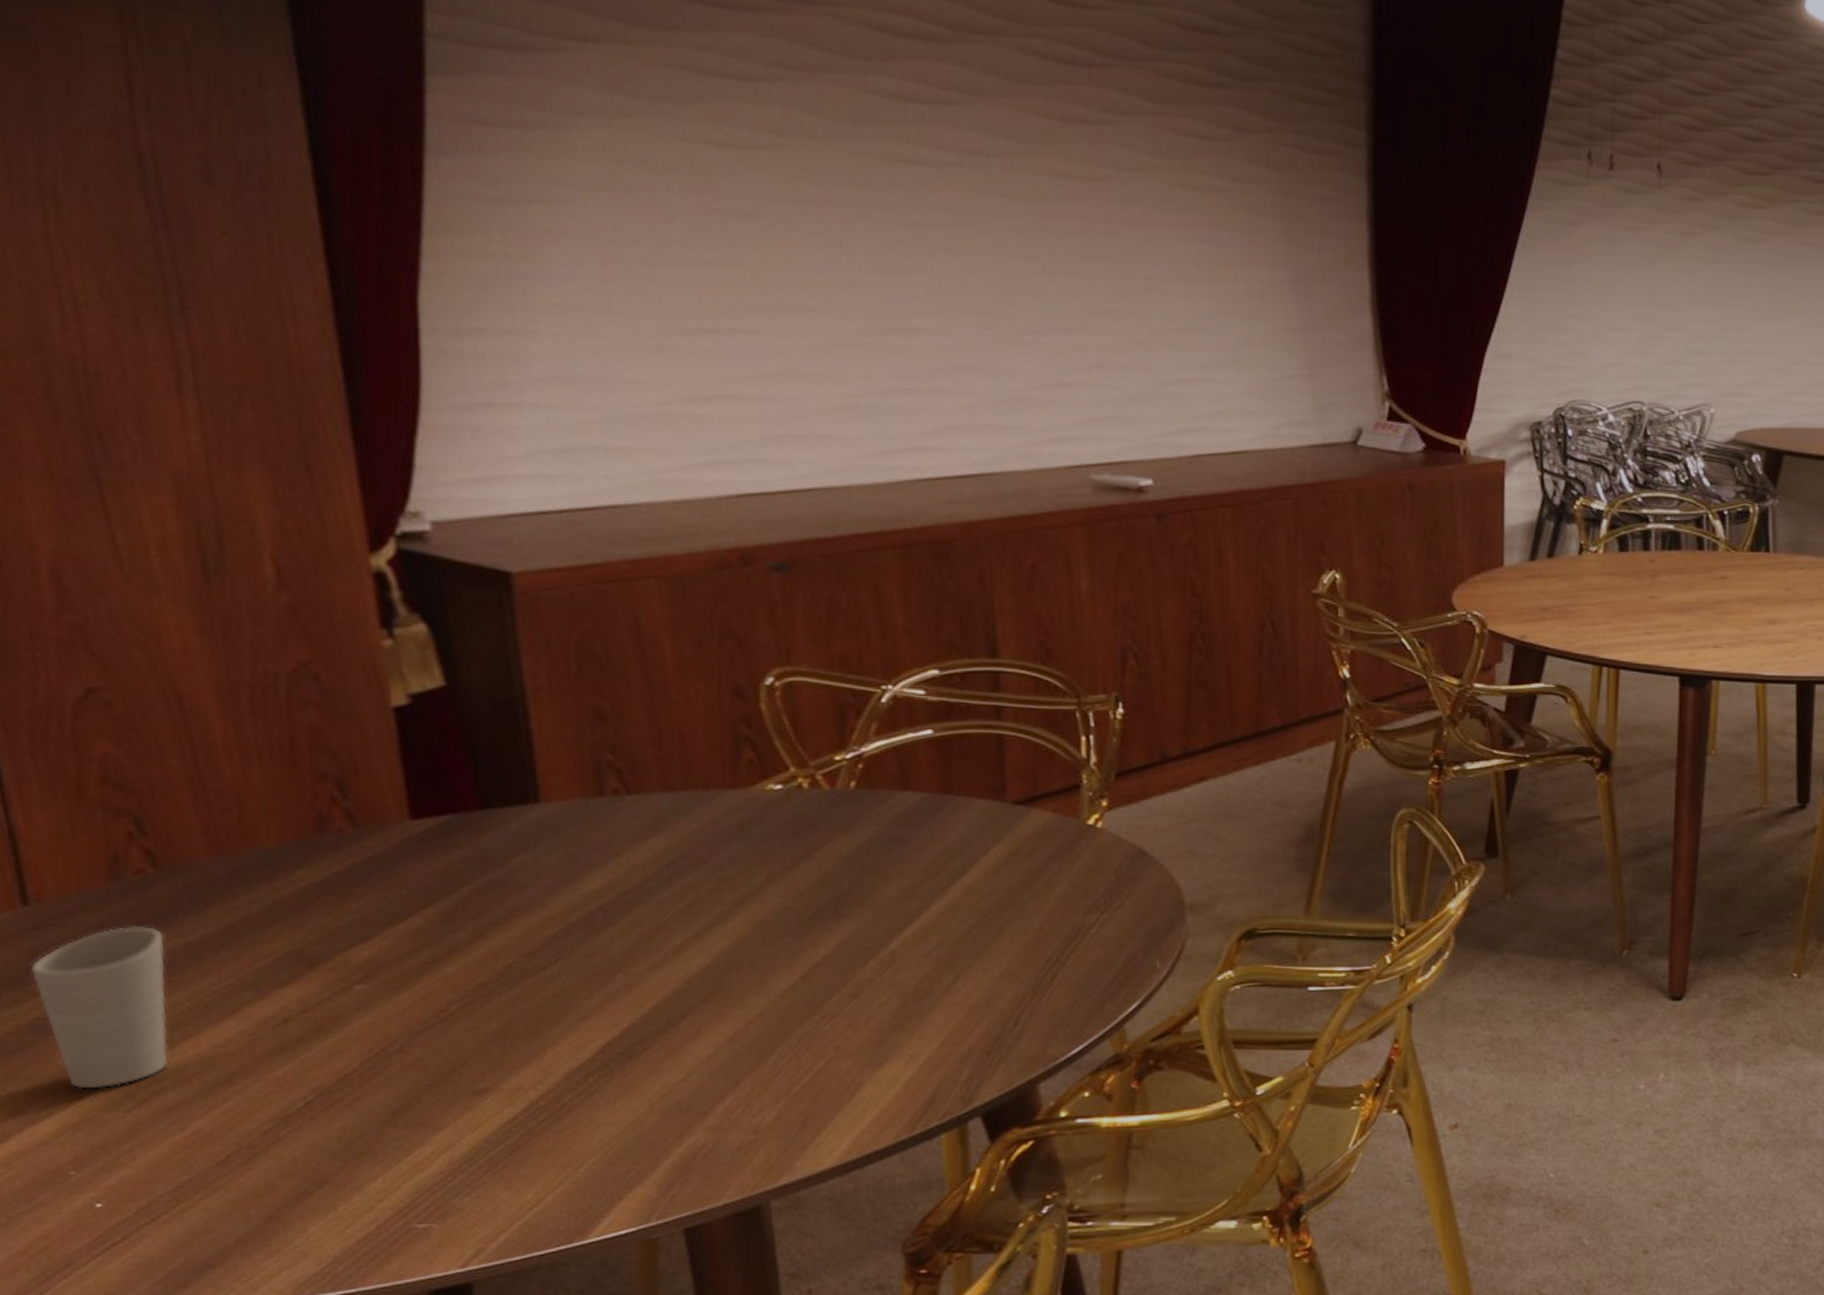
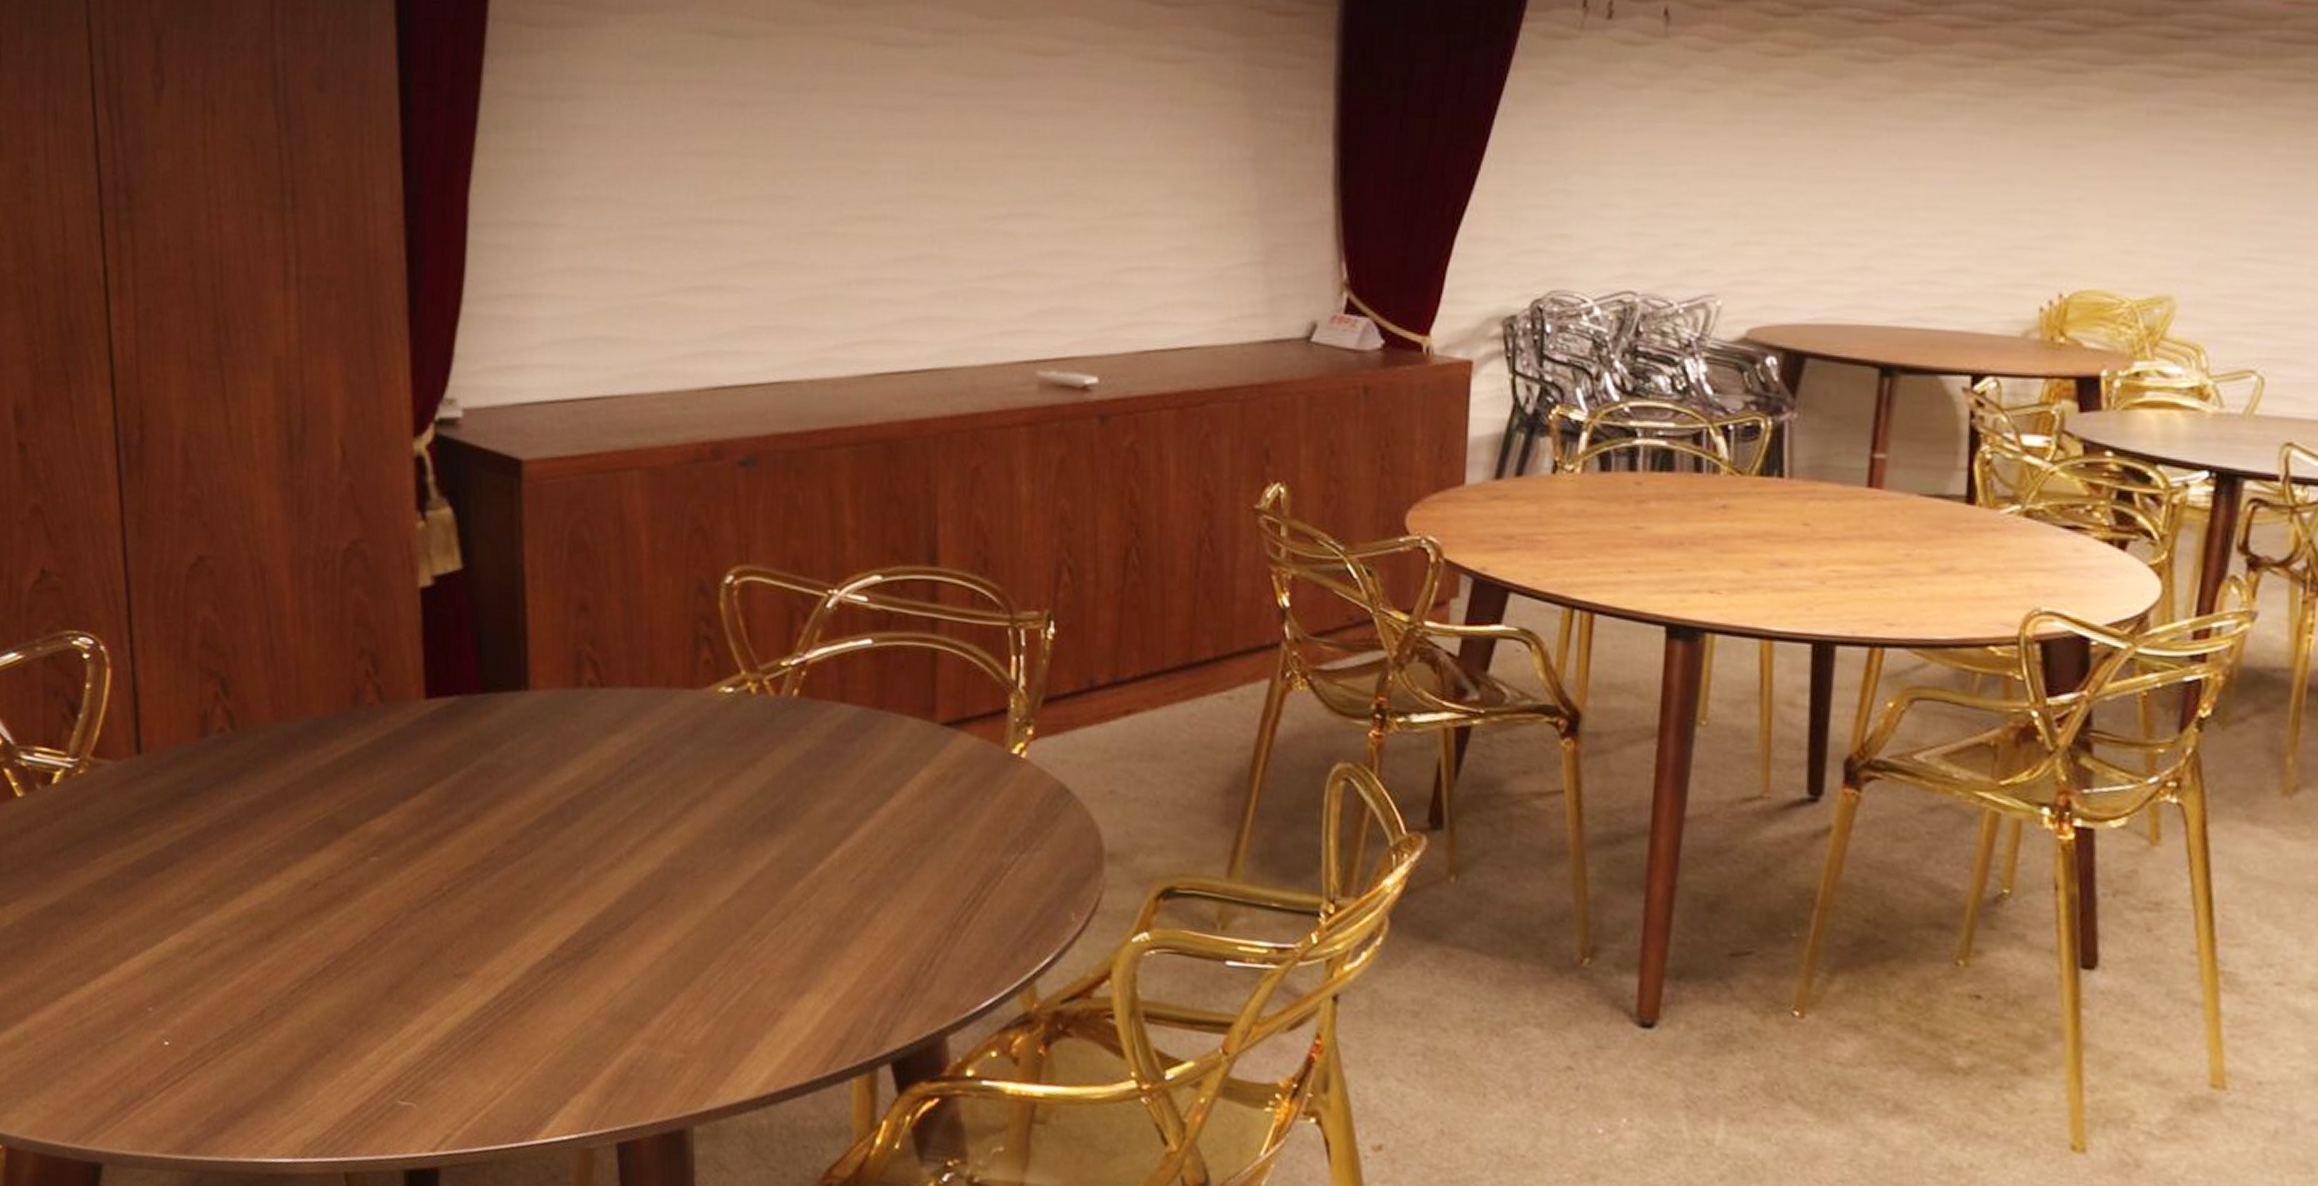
cup: present [30,927,168,1089] -> none [137,782,233,933]

